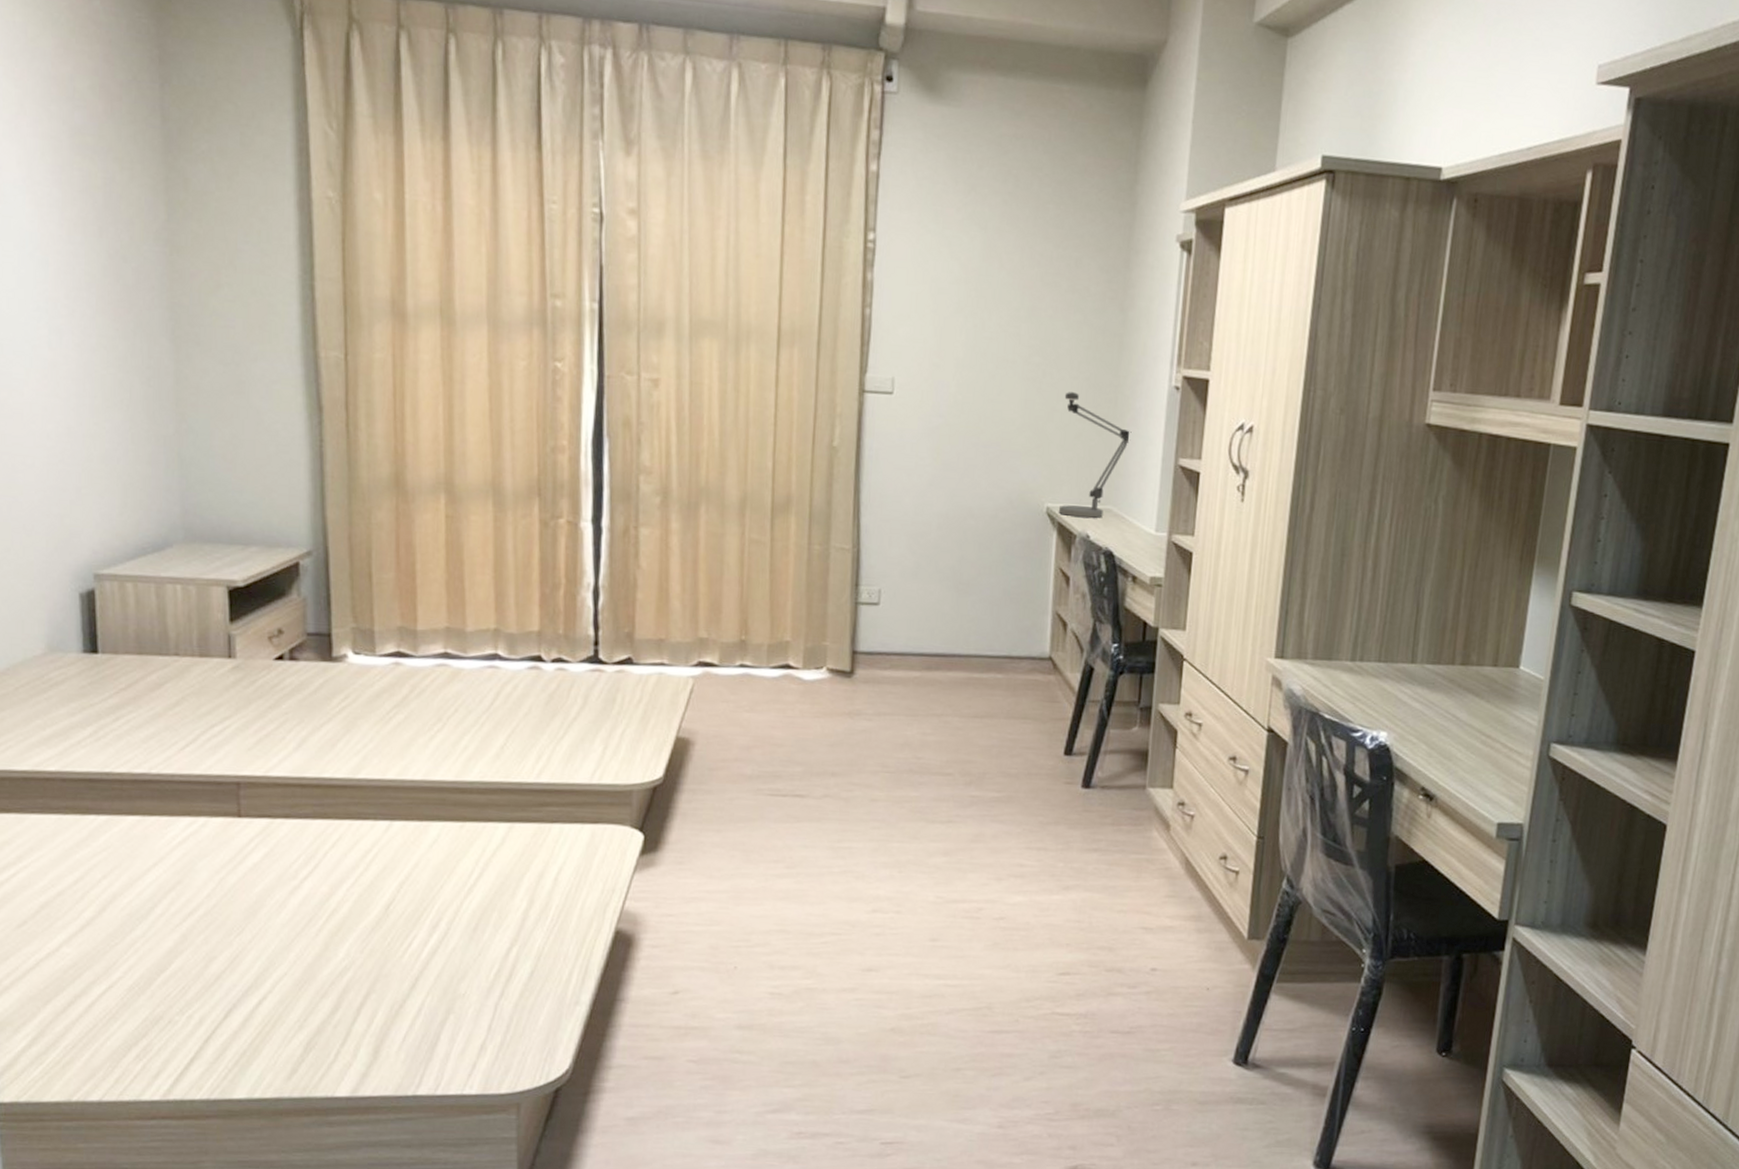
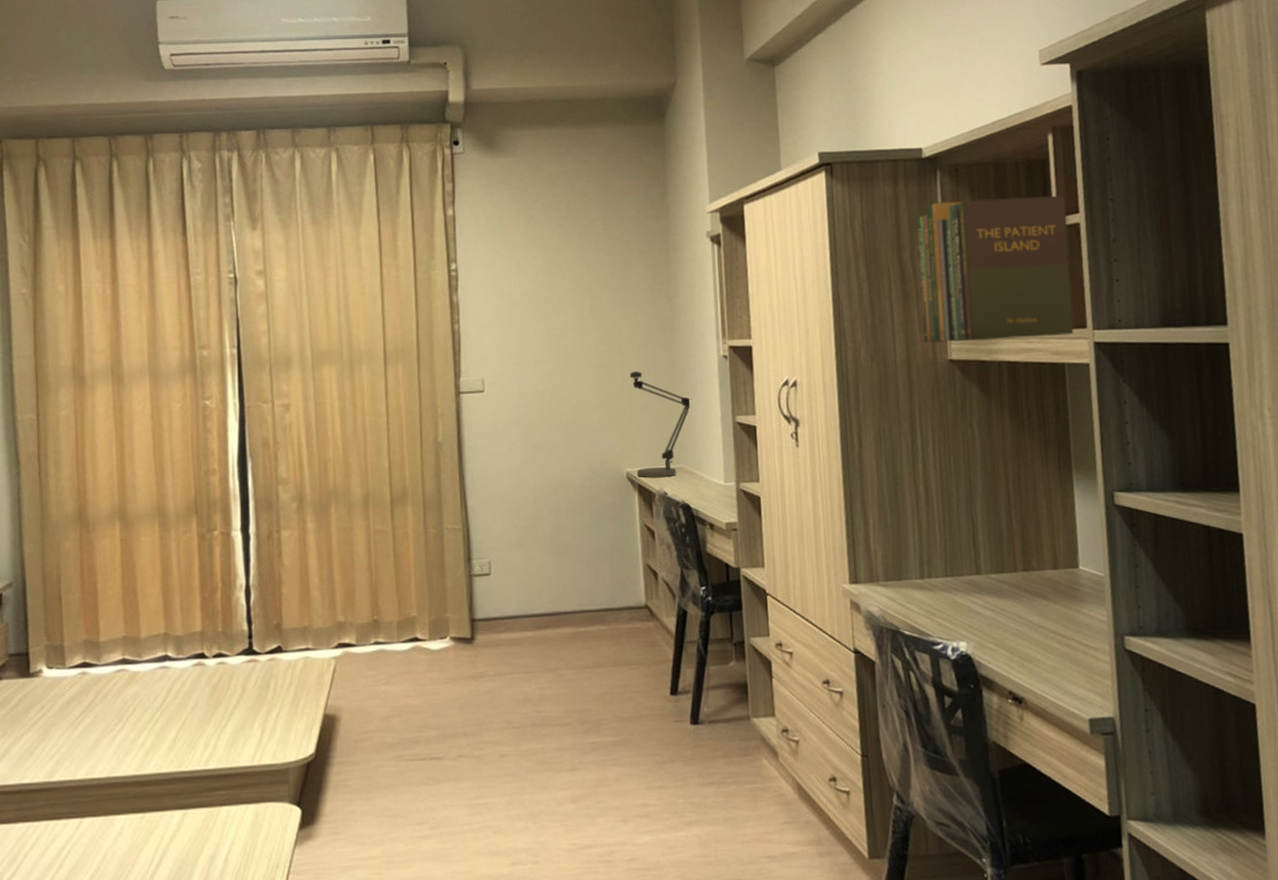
books: none [1402,236,1591,413] -> present [916,195,1074,343]

